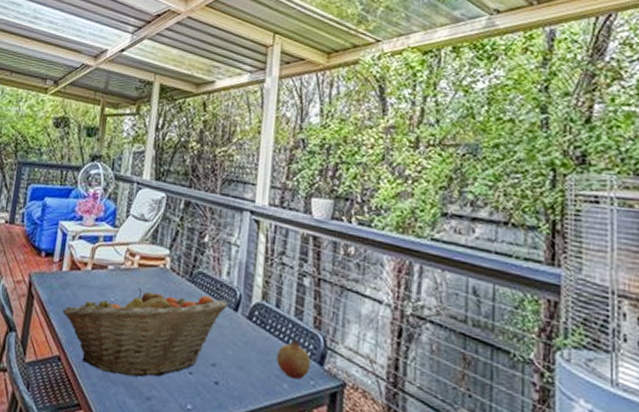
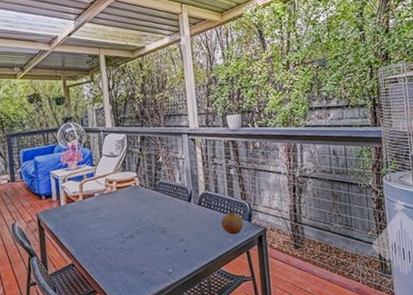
fruit basket: present [62,288,228,378] -> none [68,196,184,265]

